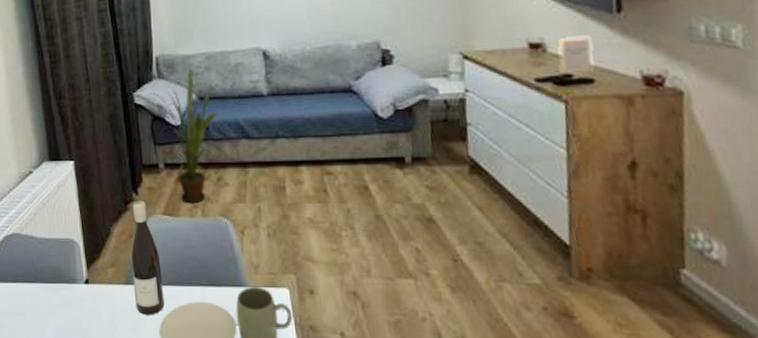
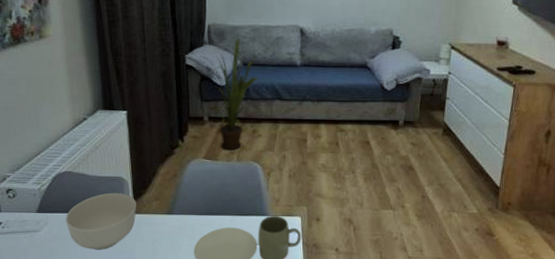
bowl: none [14,258,91,328] -> present [65,193,137,250]
bottle: present [131,200,165,315] -> none [173,146,200,238]
book: present [560,38,592,73] -> none [516,39,538,66]

